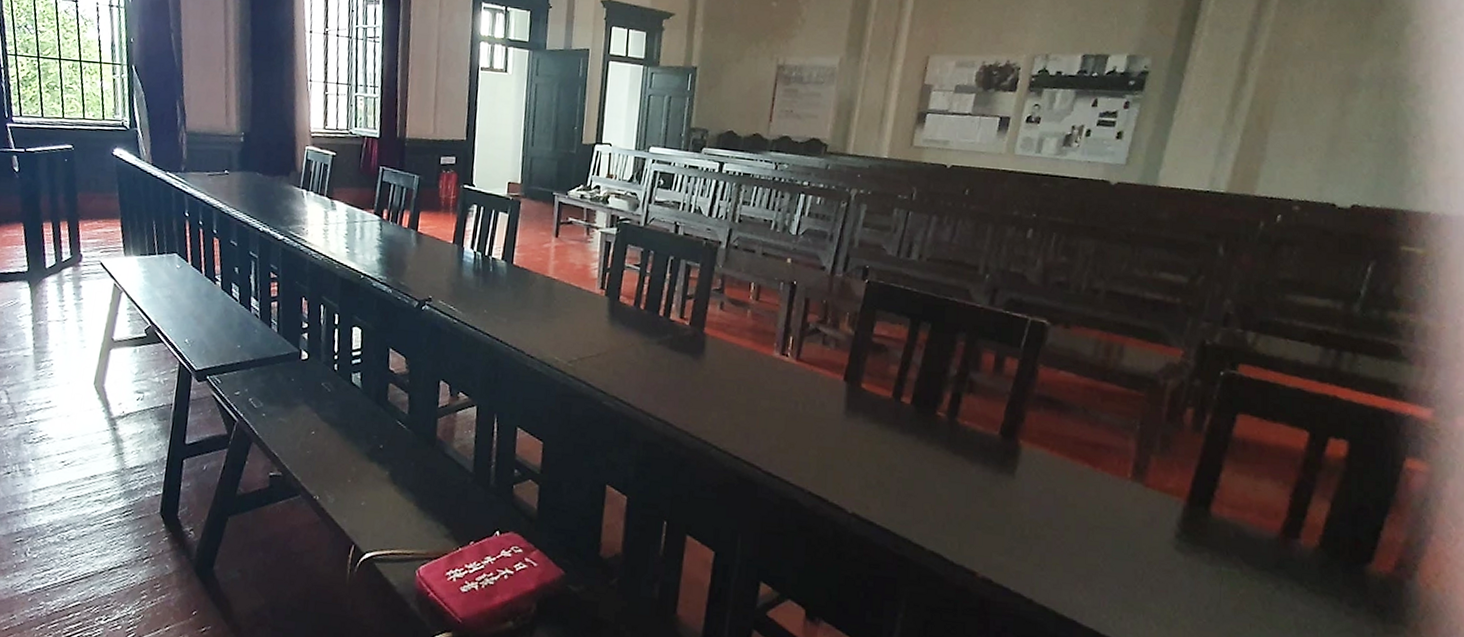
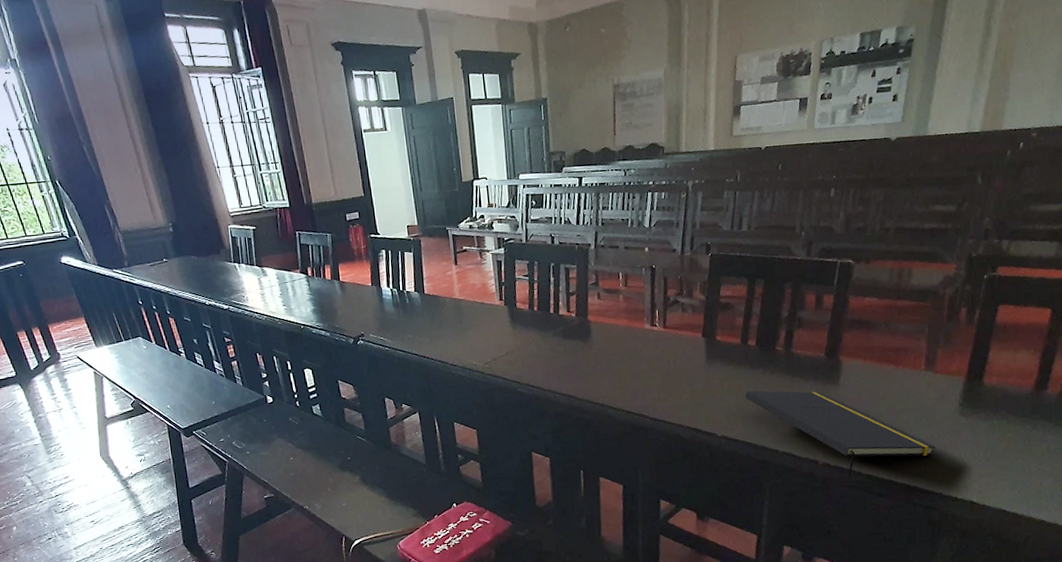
notepad: none [890,461,1139,605] -> present [745,390,936,478]

